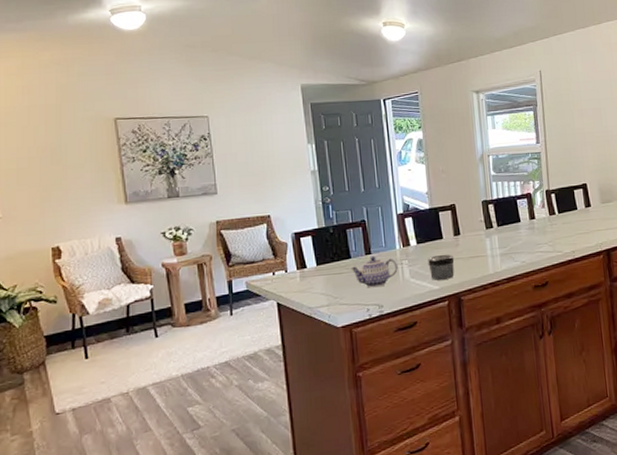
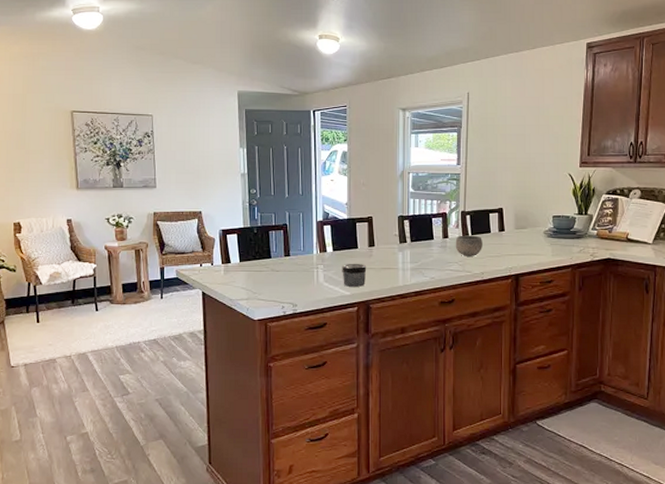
teapot: present [351,256,398,288] -> none [270,259,313,287]
bowl: none [542,213,571,236] -> present [455,235,482,256]

